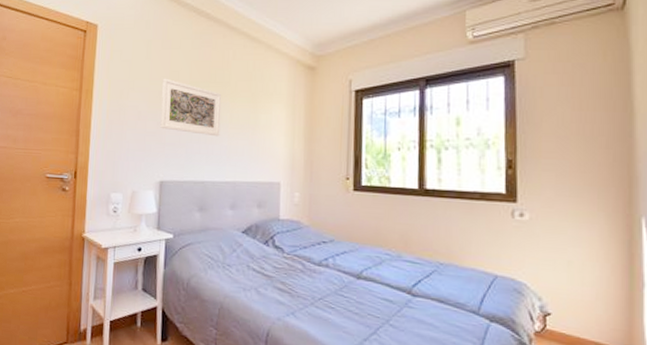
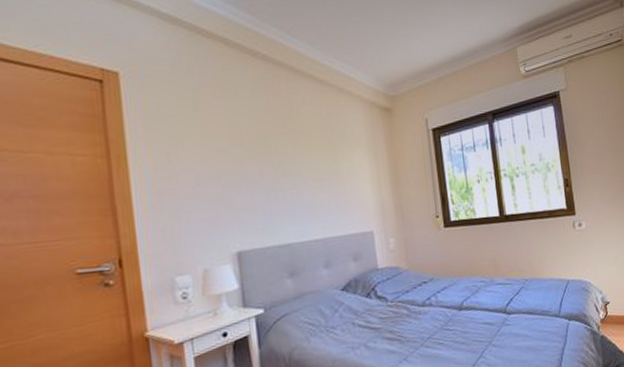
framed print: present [160,78,222,137] -> none [219,132,301,193]

